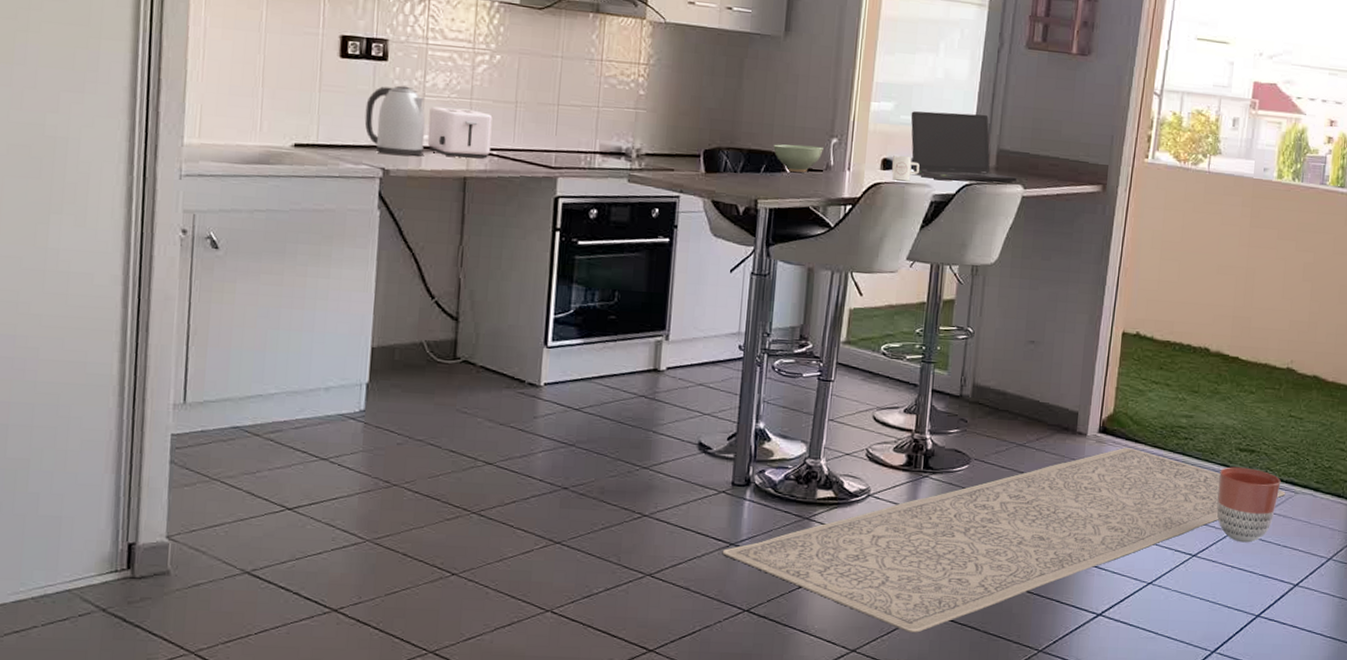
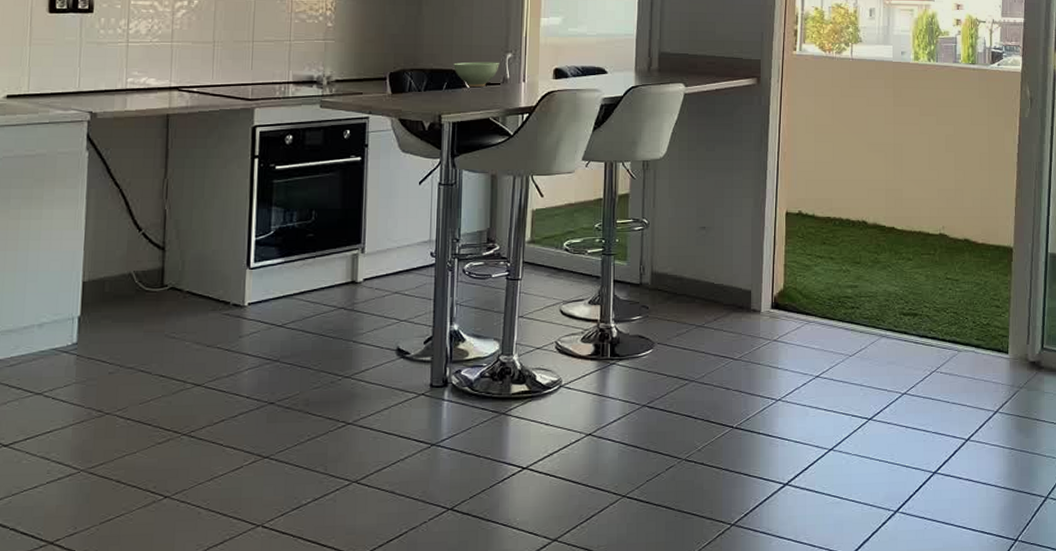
kettle: present [364,85,426,157] -> none [72,34,130,99]
toaster: present [427,106,493,159] -> none [131,51,192,97]
rug: present [722,448,1286,633] -> none [424,321,950,518]
mug: present [892,155,920,181] -> none [564,64,589,88]
laptop: present [910,111,1018,182] -> none [578,21,679,85]
planter: present [1216,467,1281,543] -> none [887,331,944,403]

